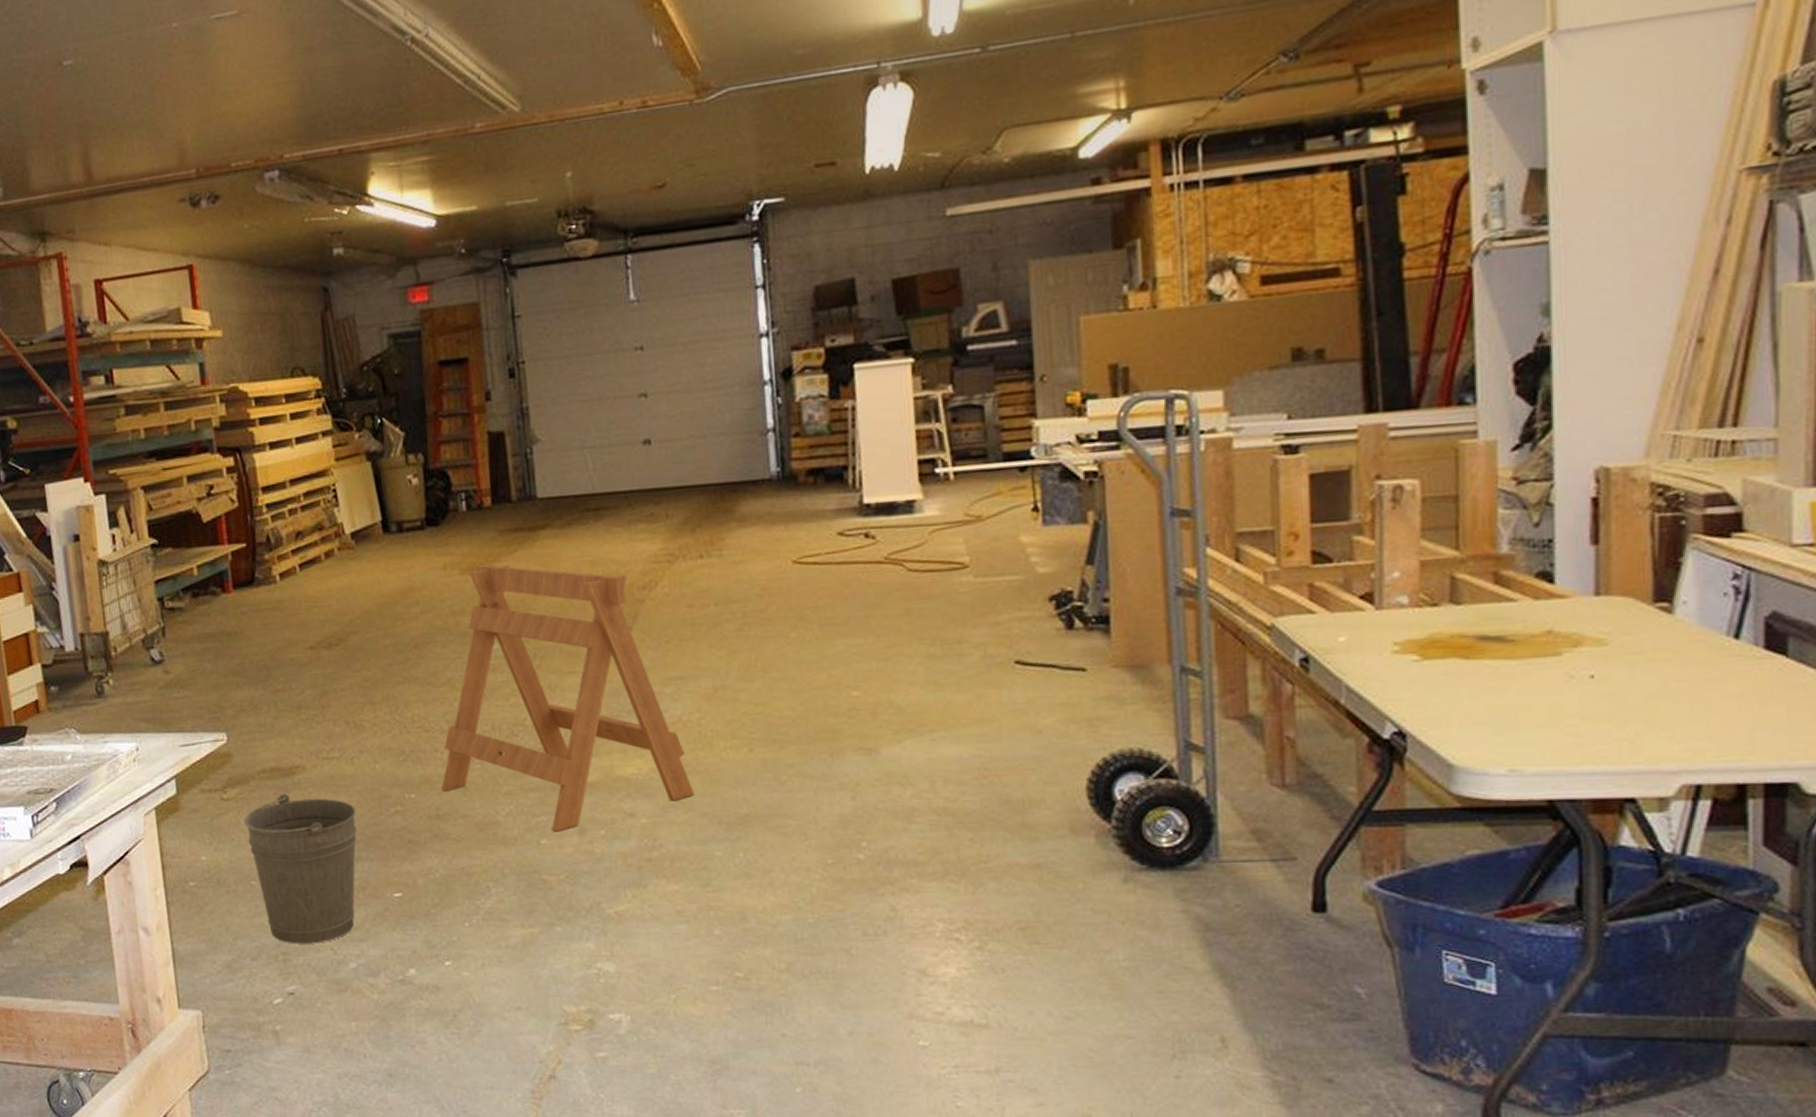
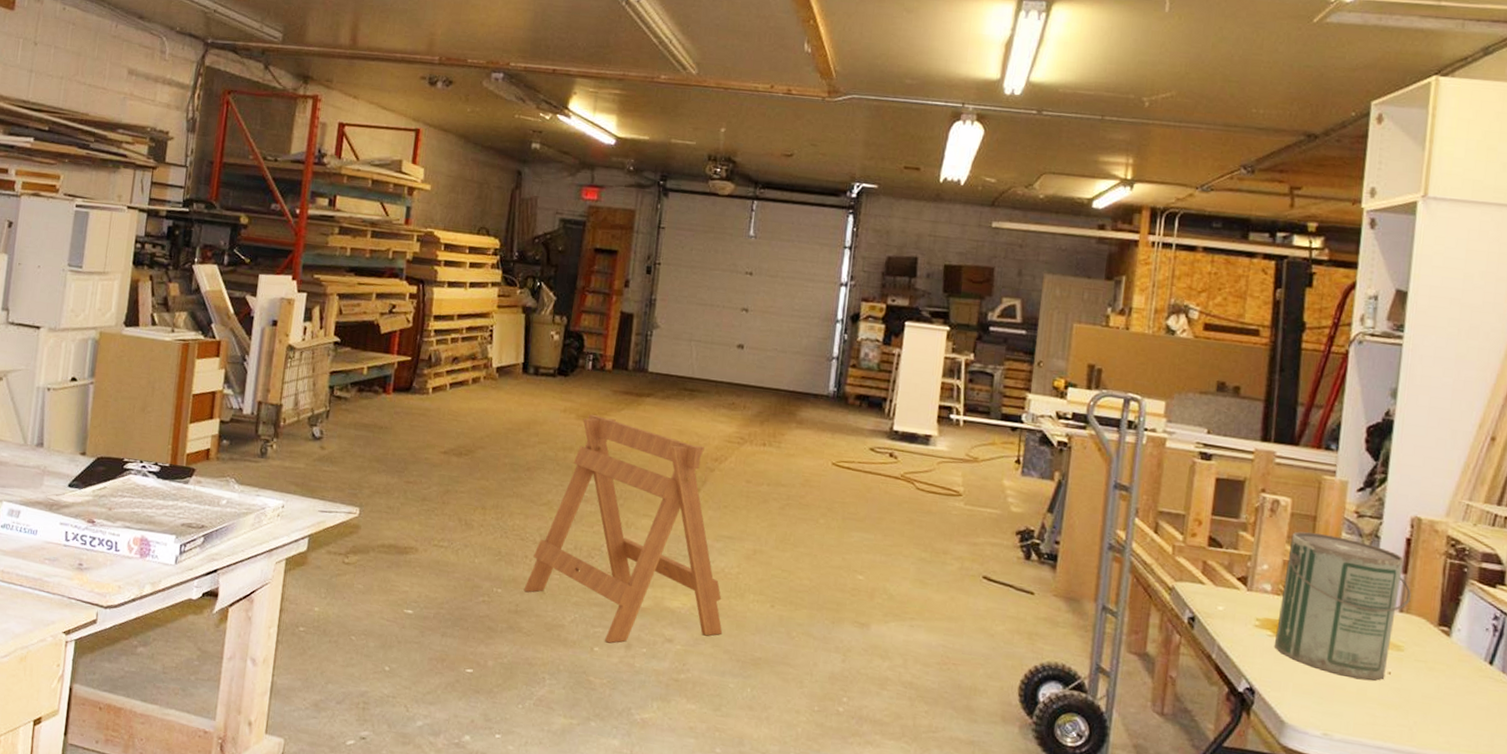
bucket: present [244,793,357,944] -> none [357,567,451,700]
paint can: none [1423,515,1609,694] -> present [1273,531,1411,681]

